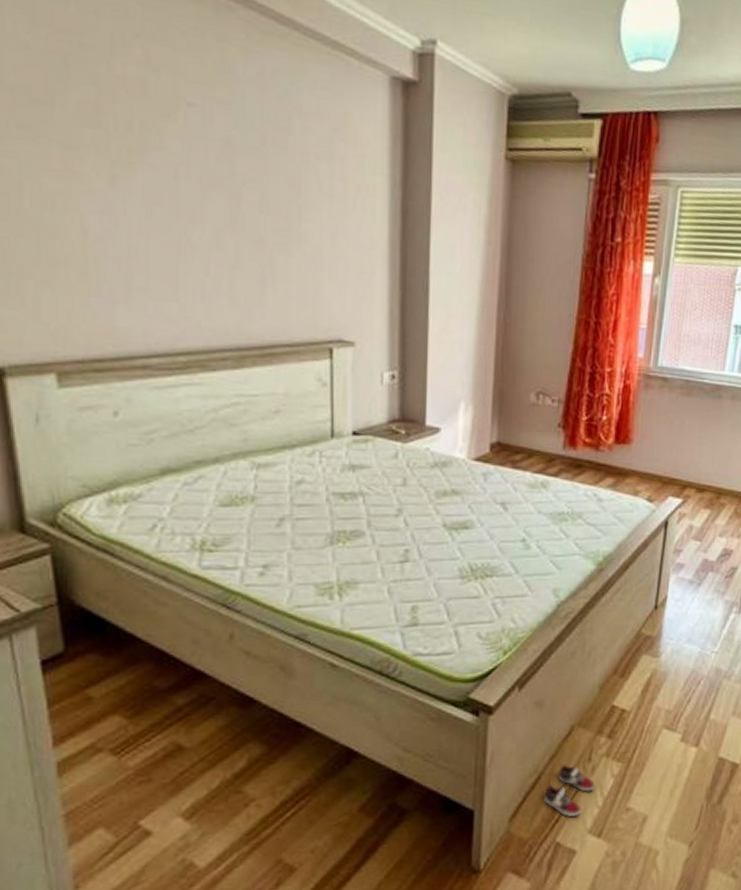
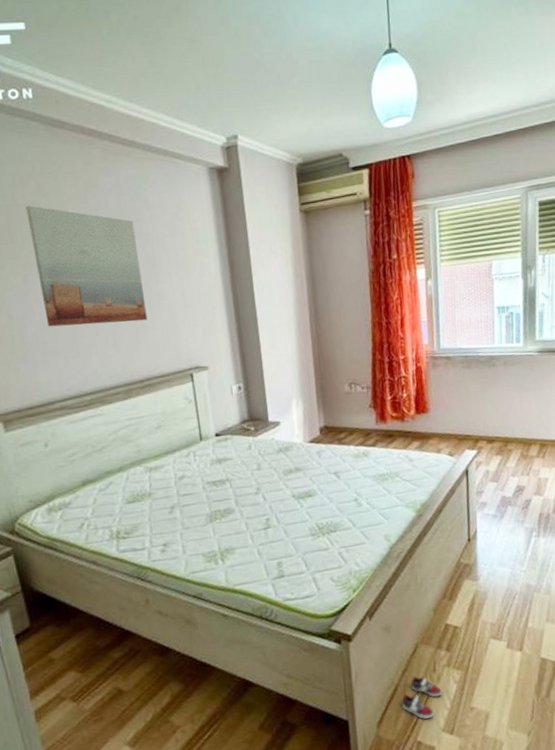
wall art: none [126,80,280,267] -> present [26,205,148,327]

